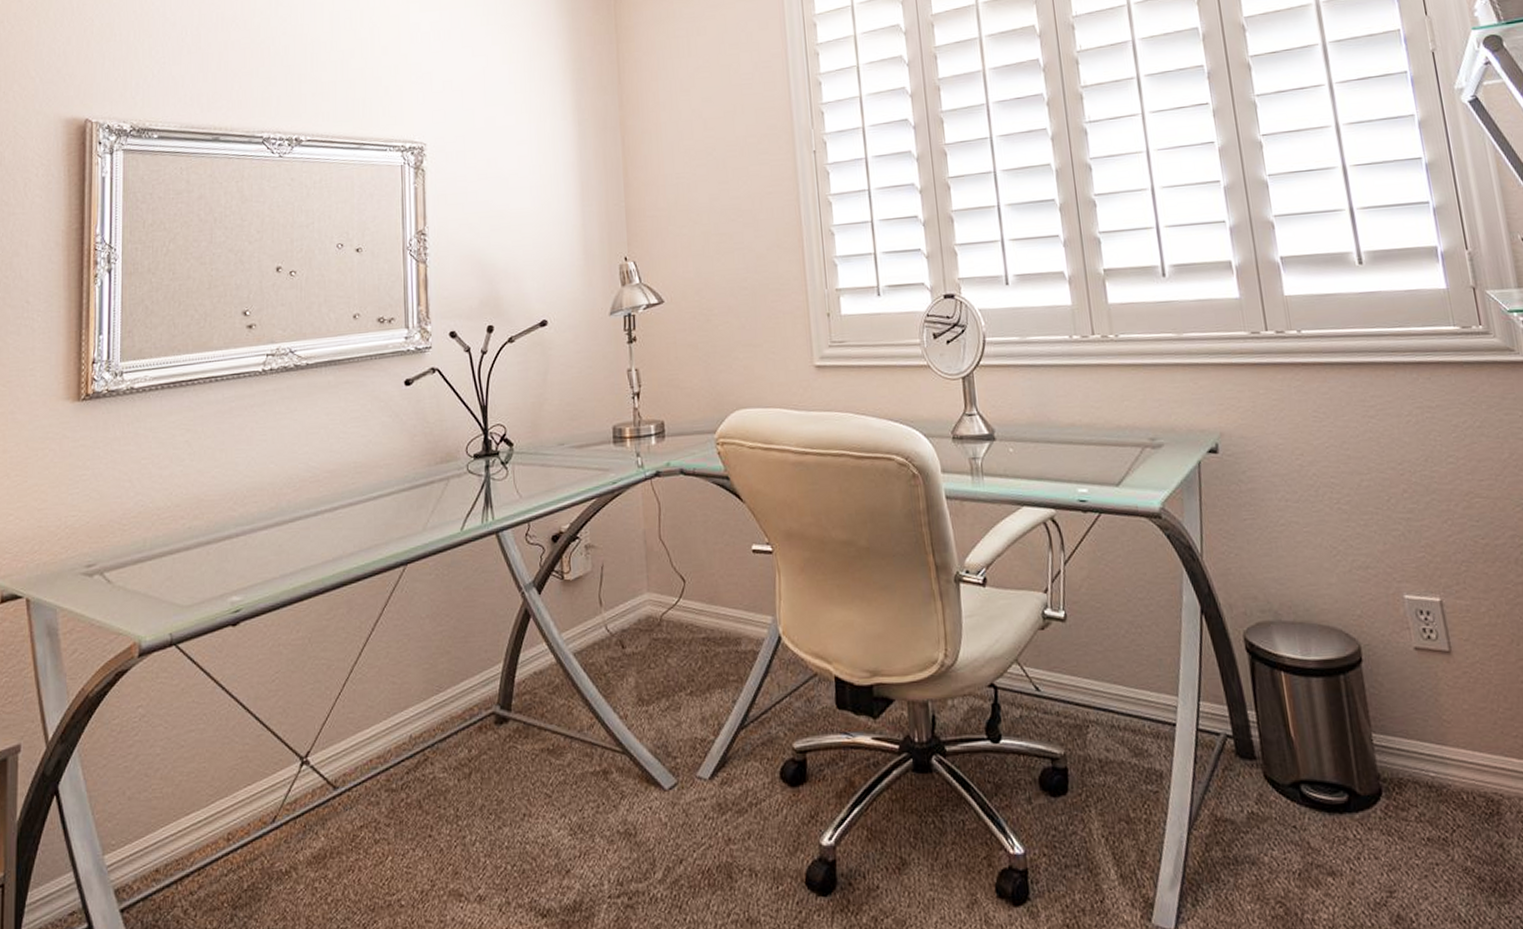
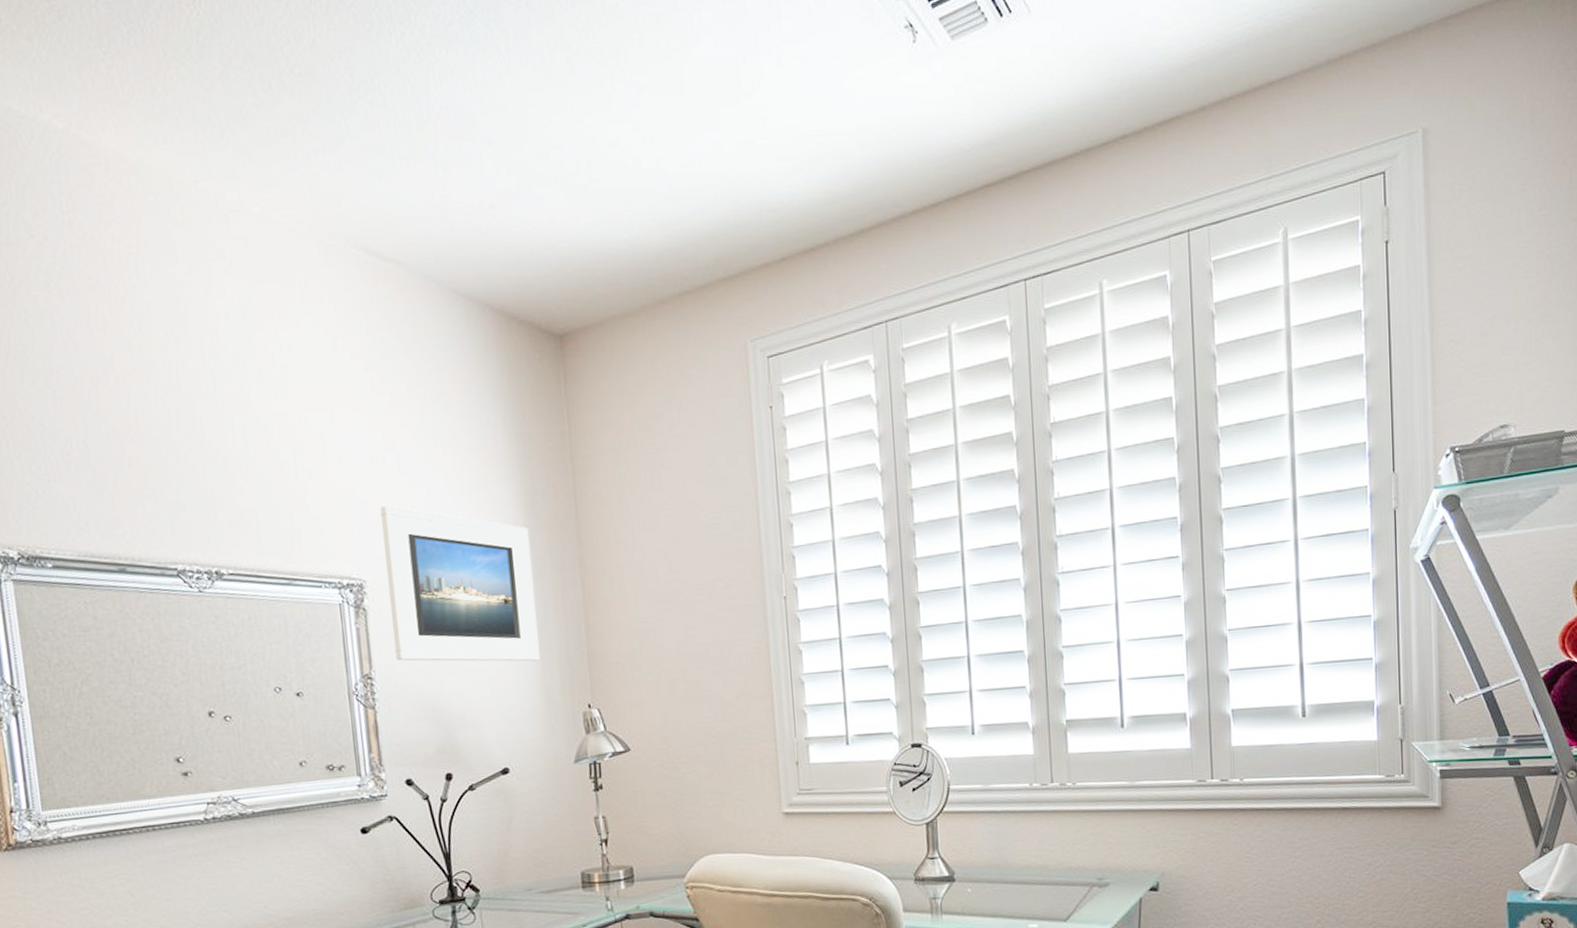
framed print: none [443,76,581,218] -> present [380,505,540,662]

